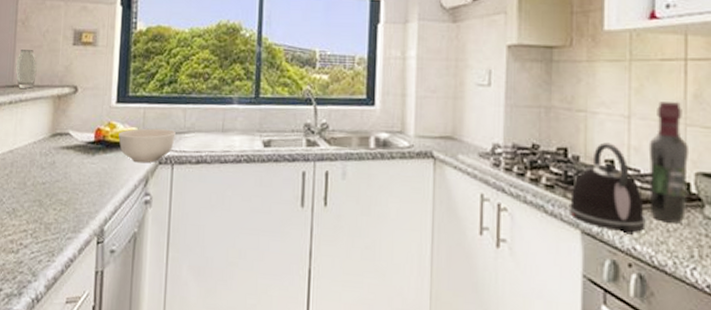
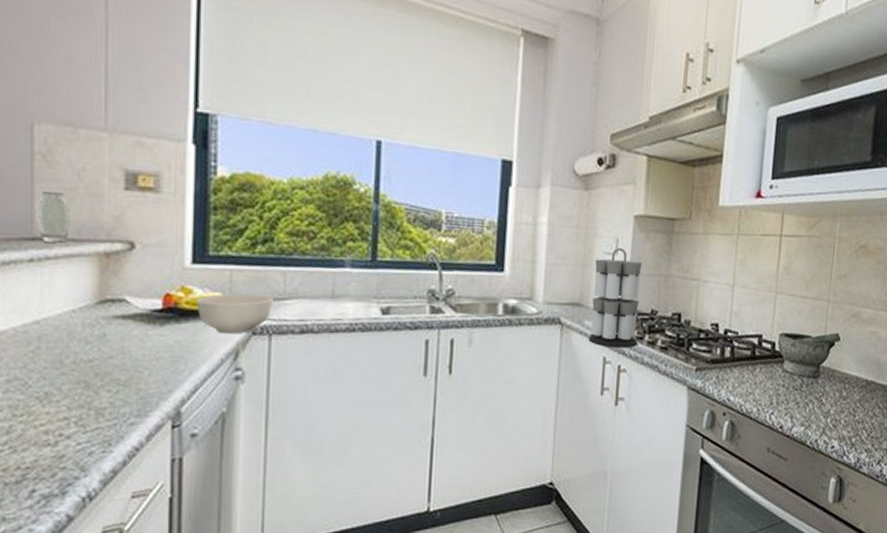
spice rack: none [463,79,519,185] -> present [588,248,642,348]
kettle: present [568,142,646,233] -> none [678,308,739,387]
wine bottle: present [648,101,690,223] -> none [742,272,778,377]

